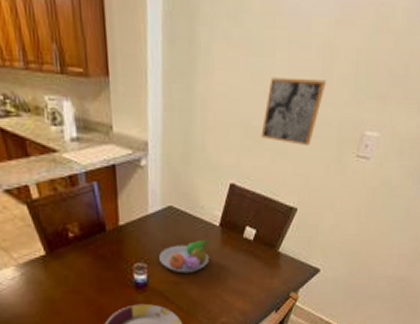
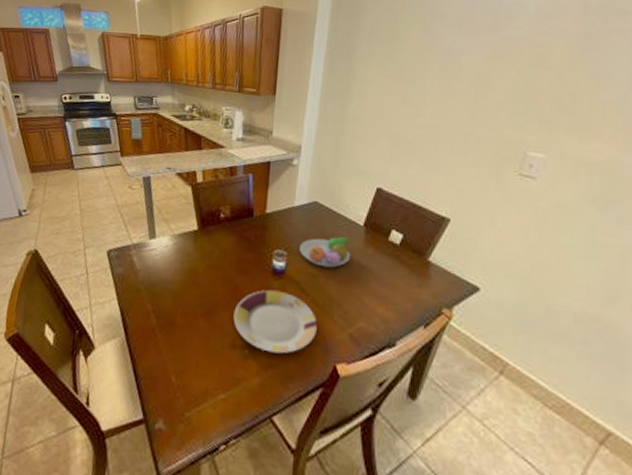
wall art: present [261,77,326,147] -> none [411,100,480,161]

